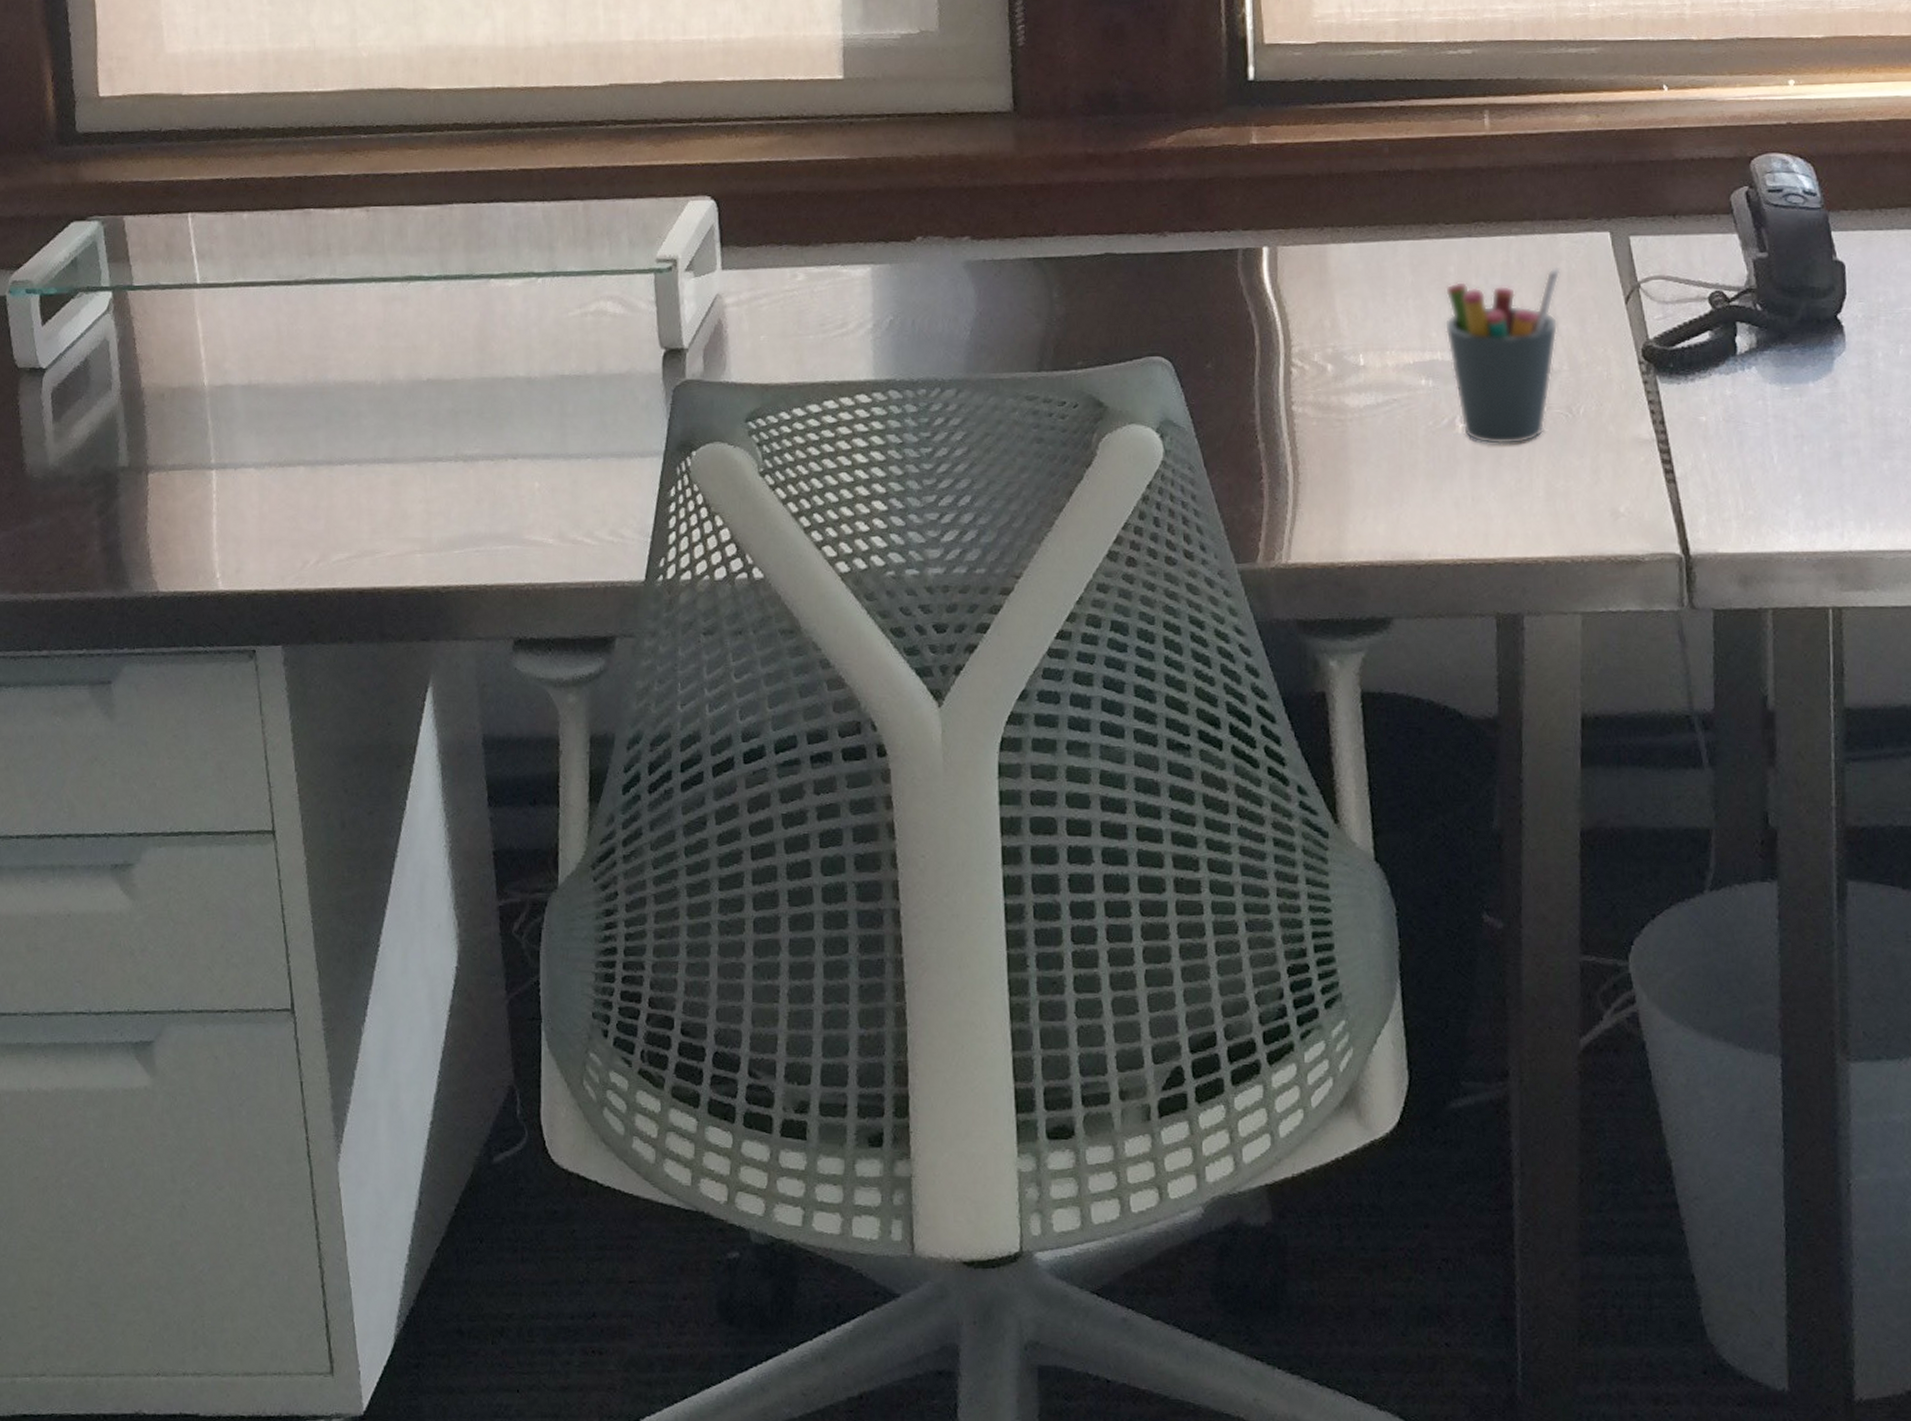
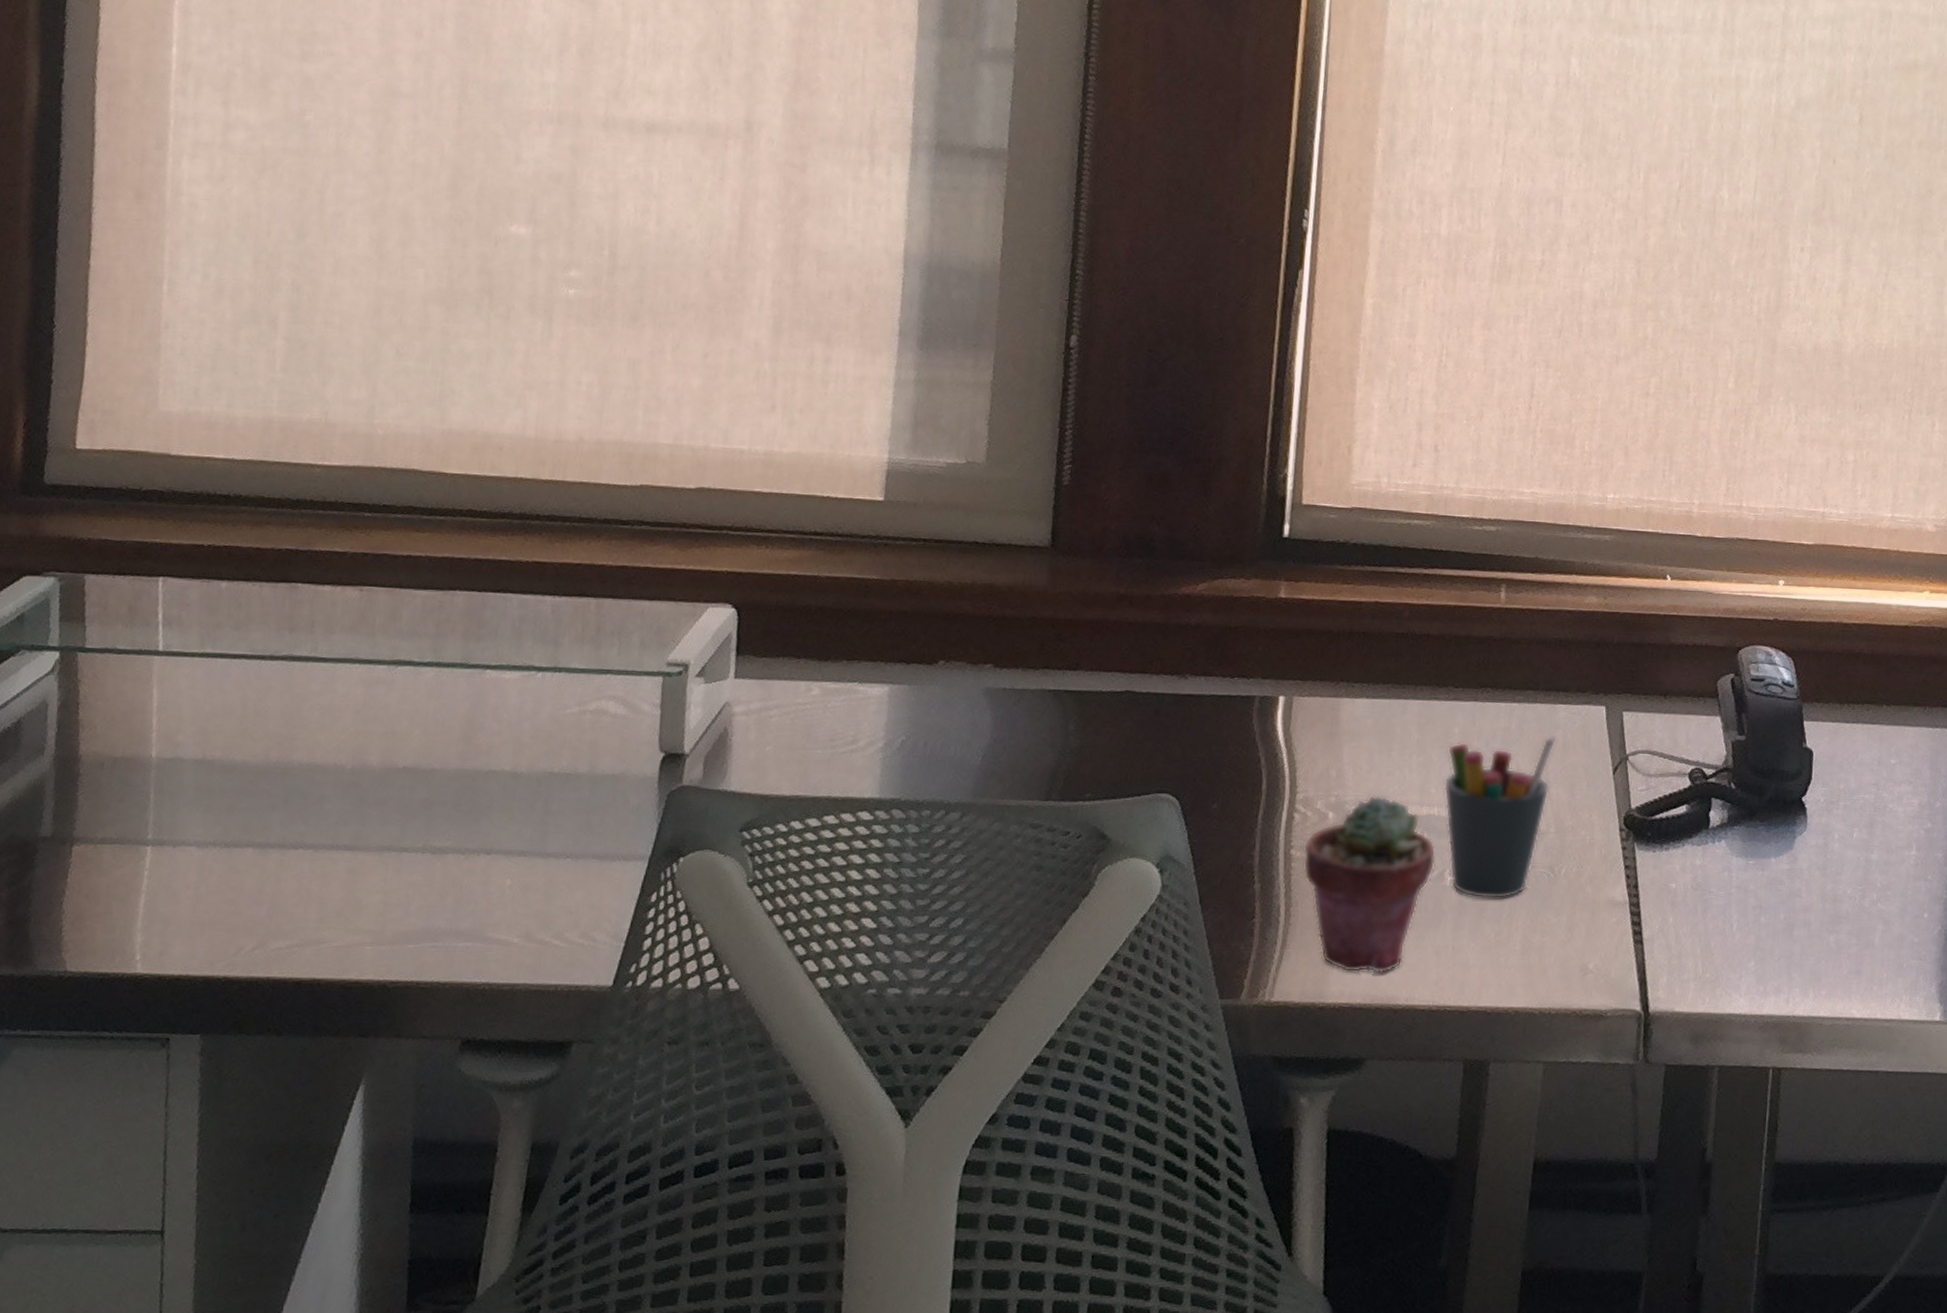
potted succulent: none [1305,343,1444,530] -> present [1303,795,1436,974]

